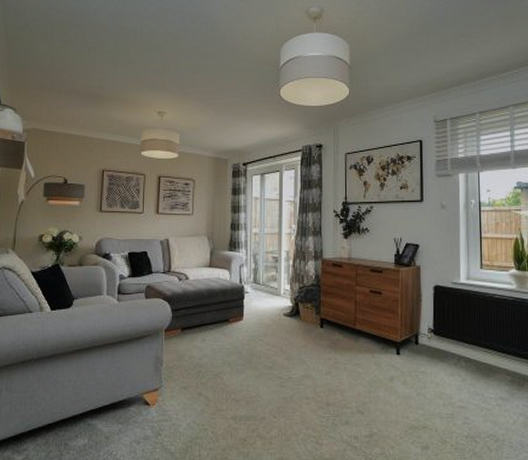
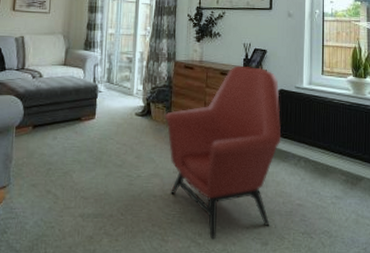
armchair: none [313,261,439,443] -> present [164,65,282,240]

